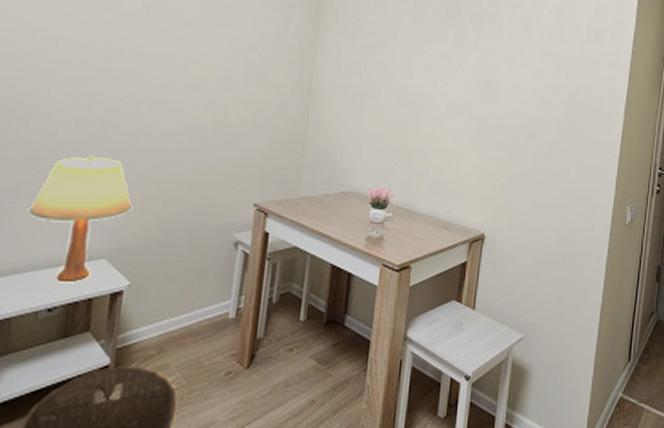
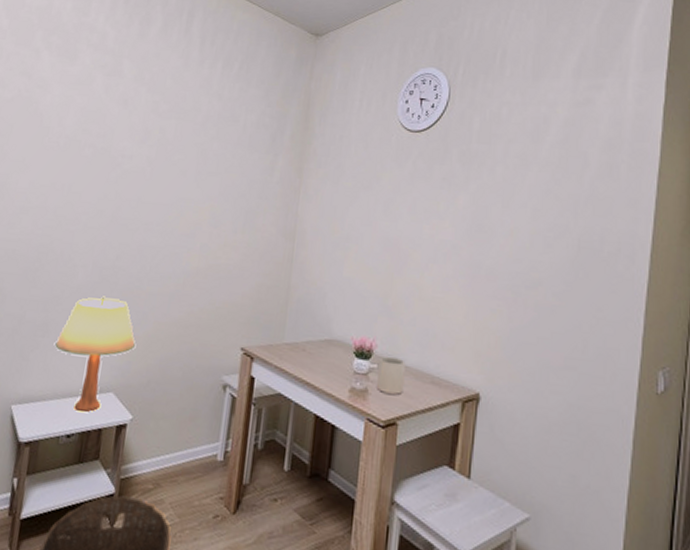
mug: none [392,205,419,241] -> present [376,356,406,395]

